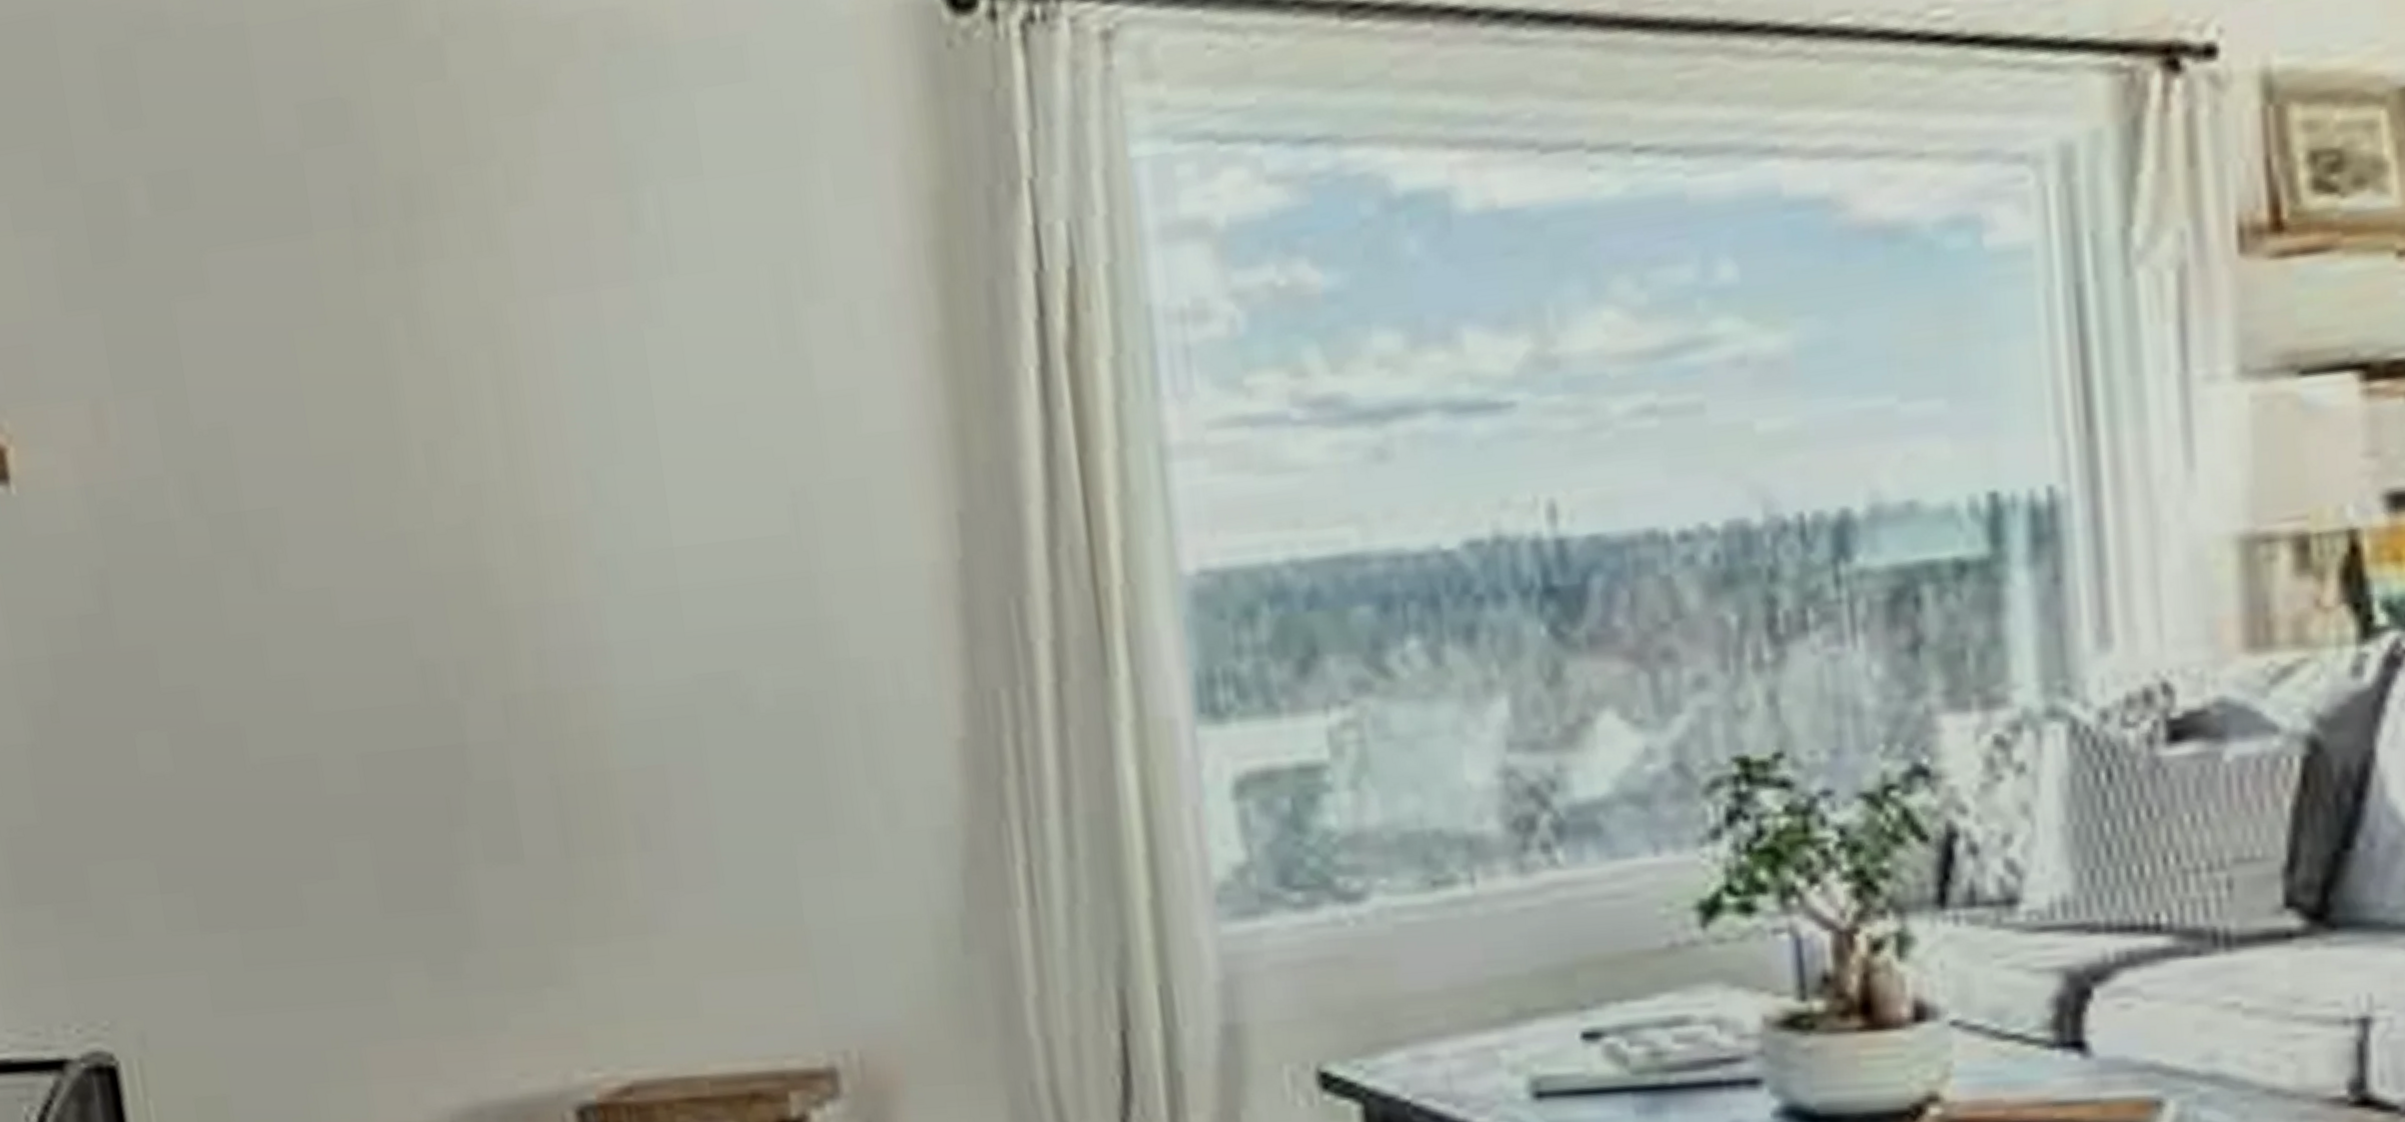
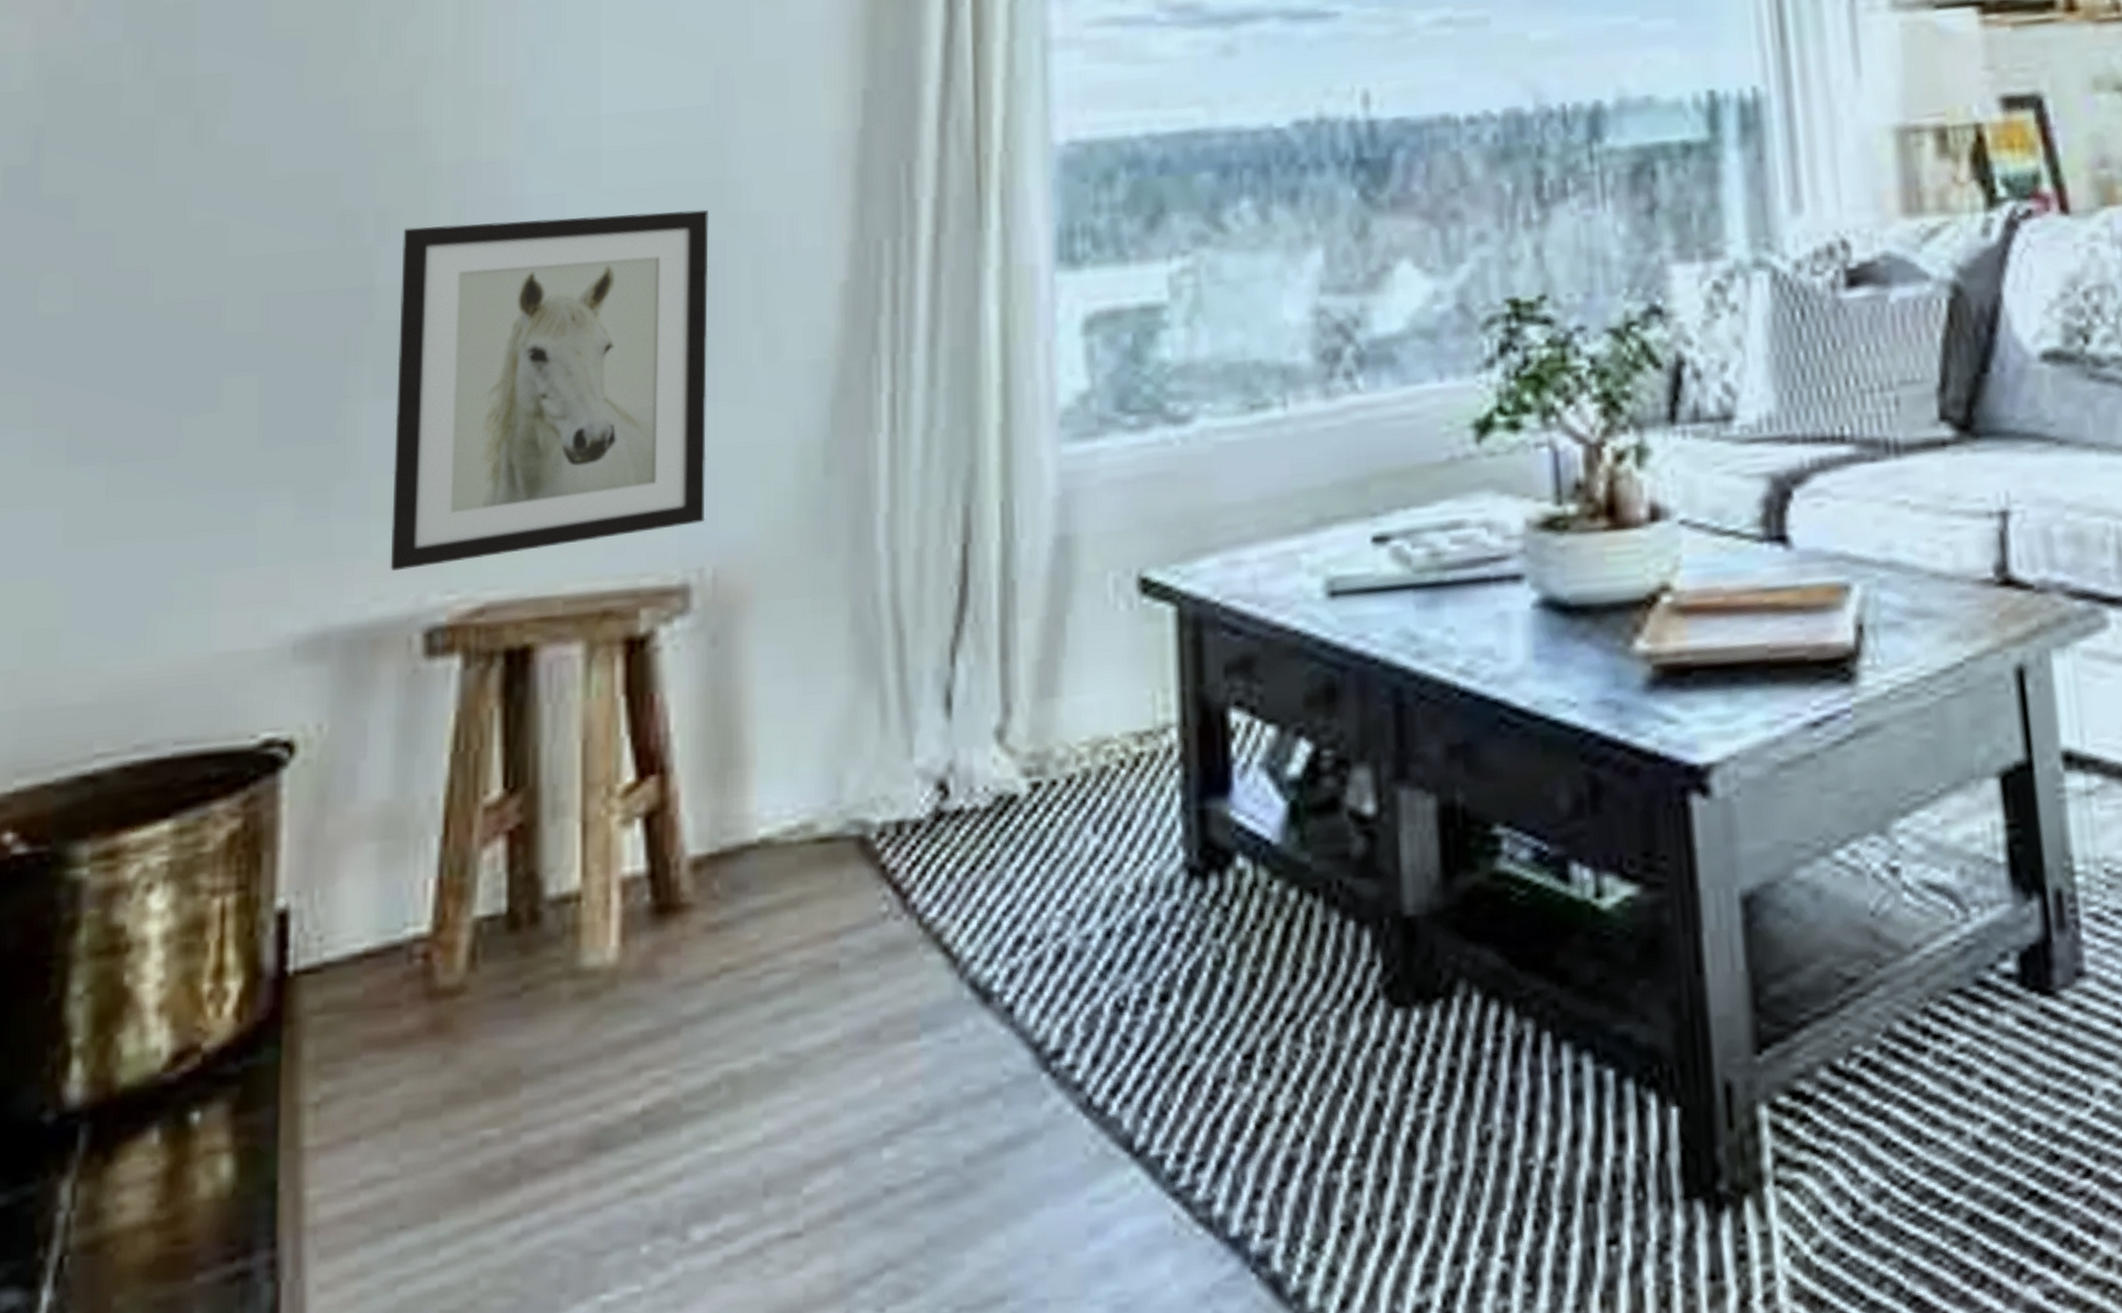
wall art: none [486,656,844,1046] -> present [390,209,710,571]

